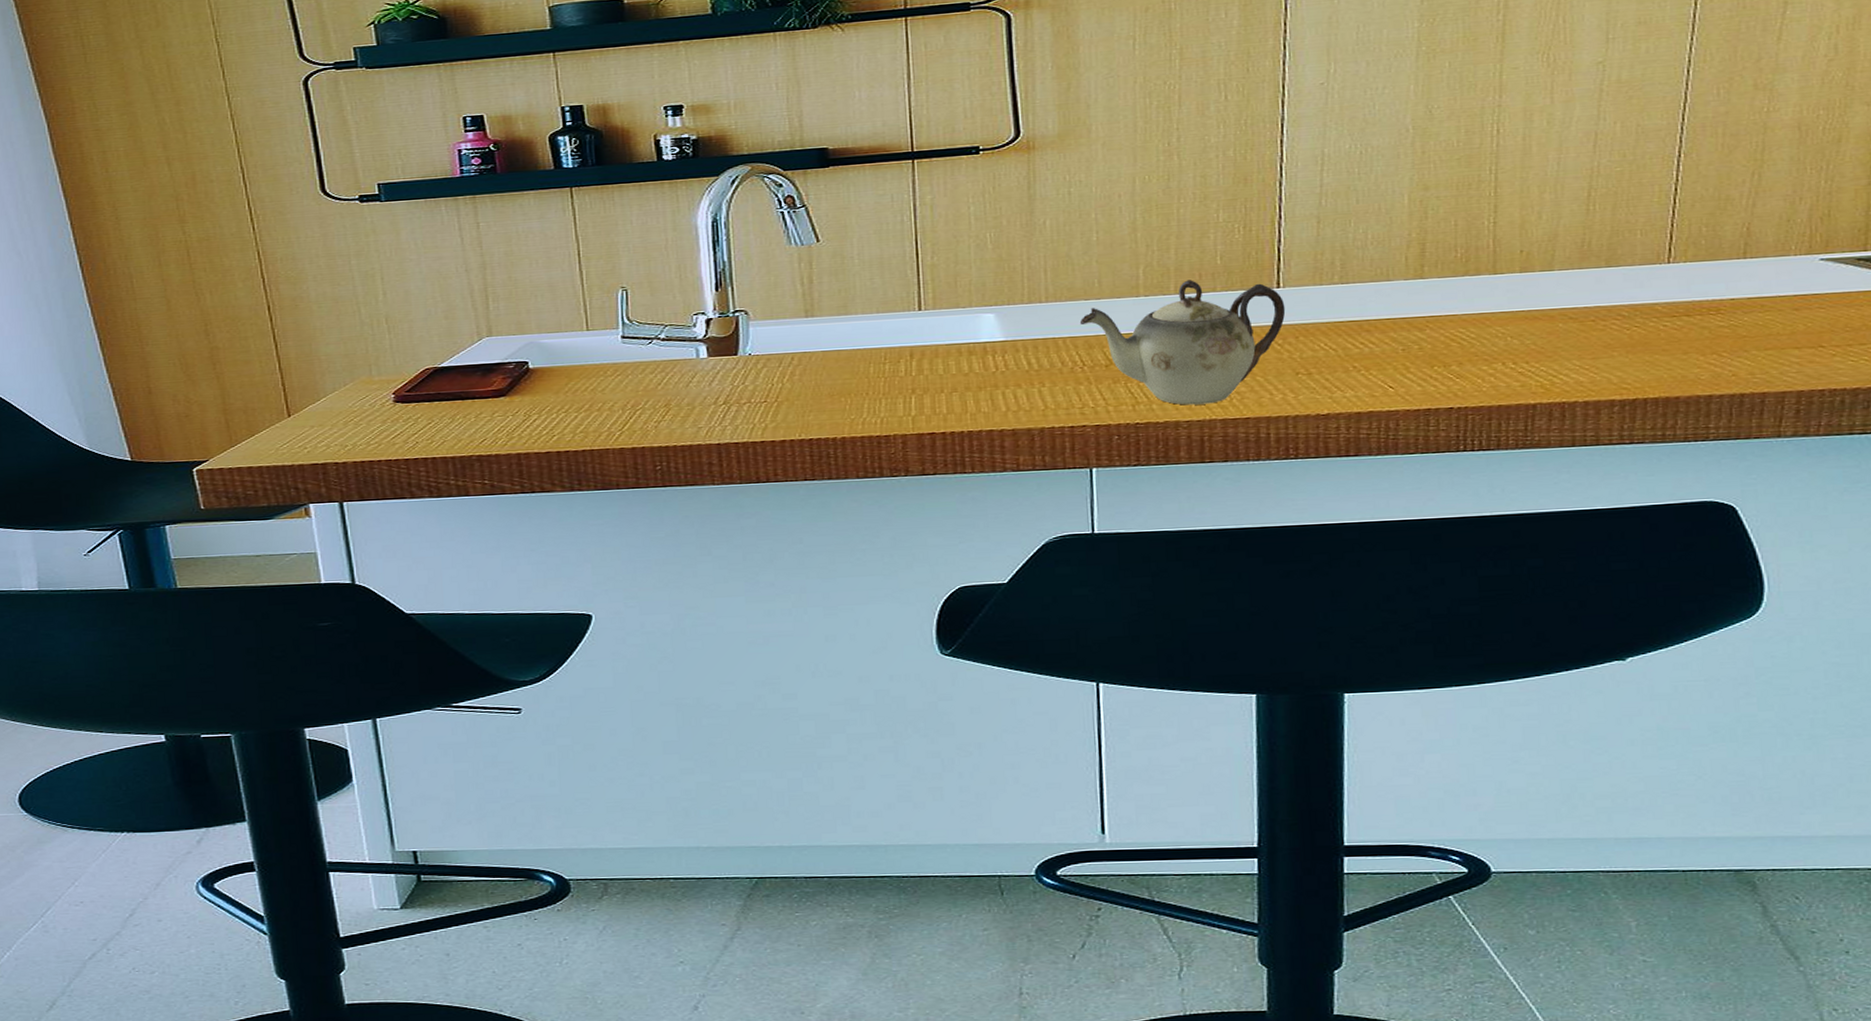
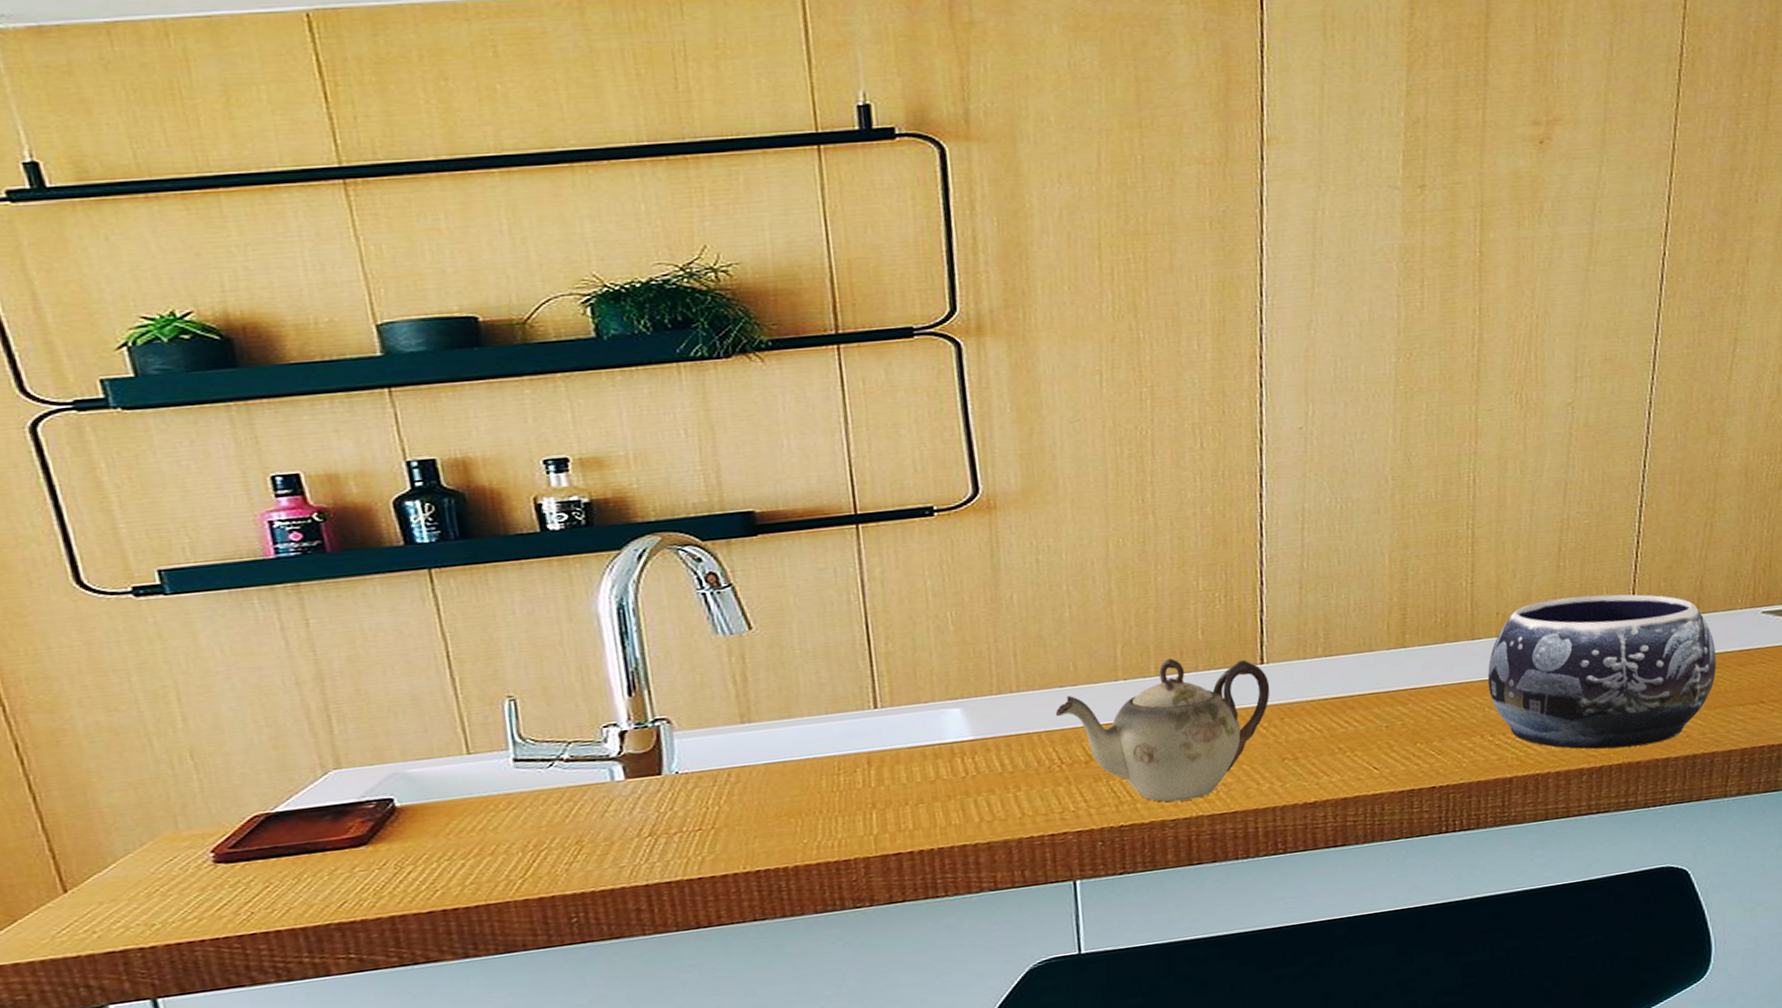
decorative bowl: none [1510,237,1767,383] -> present [1487,594,1716,749]

